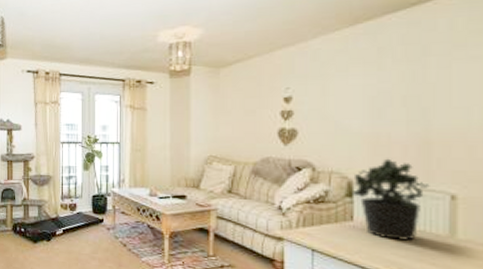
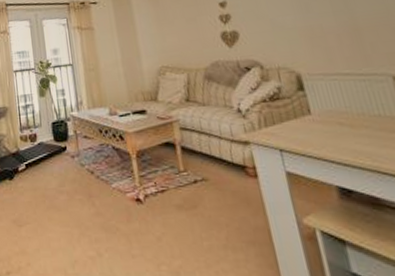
potted plant: present [351,158,430,241] -> none [299,48,374,129]

